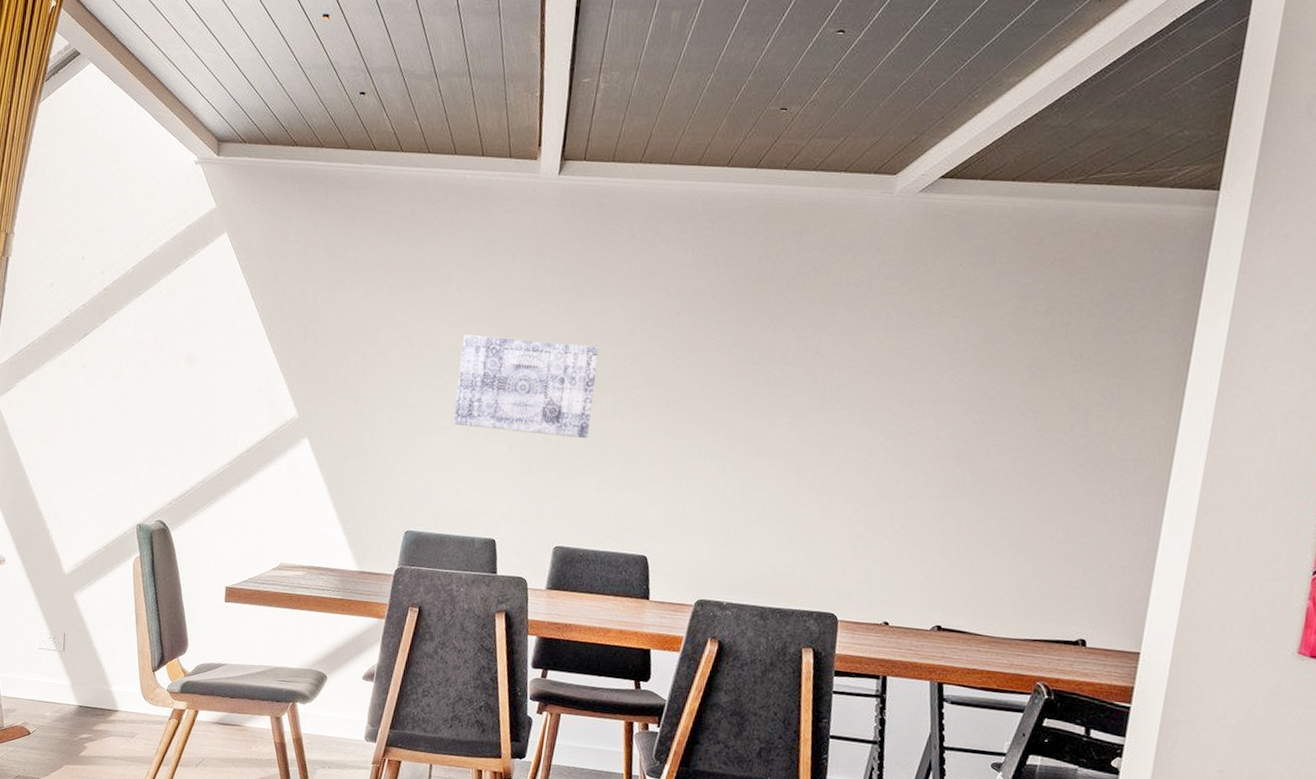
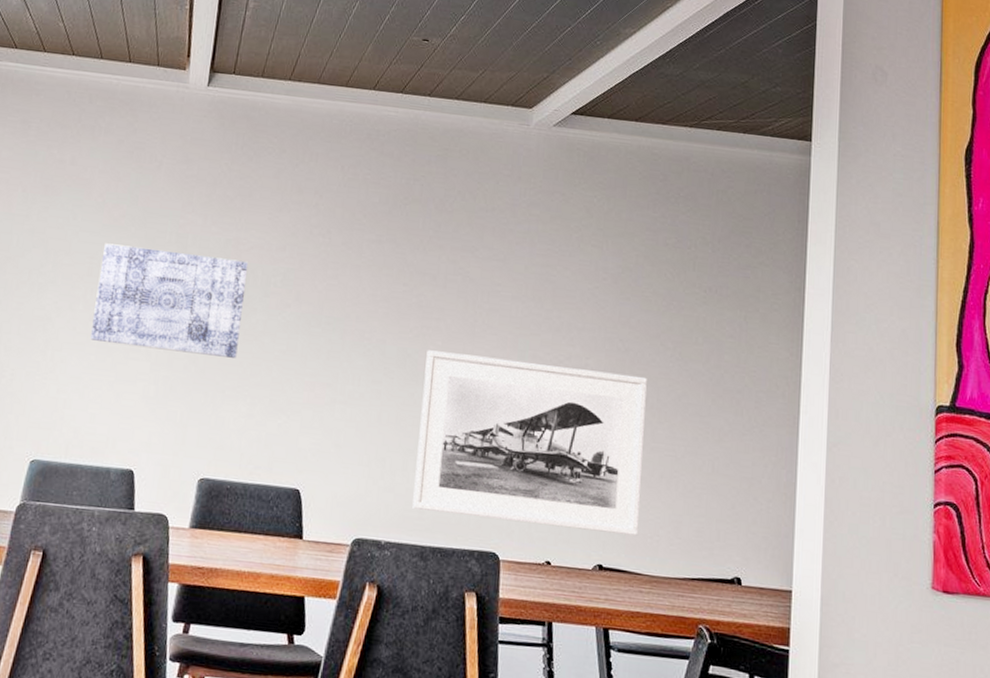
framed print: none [754,426,1003,599] -> present [412,350,647,536]

